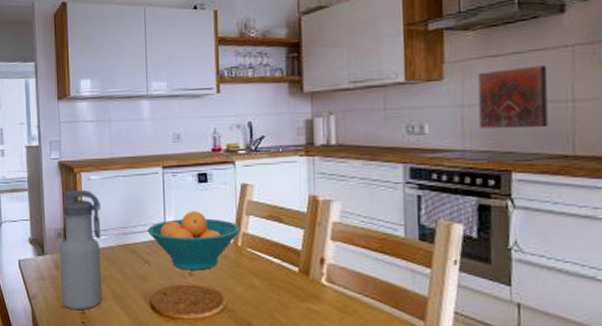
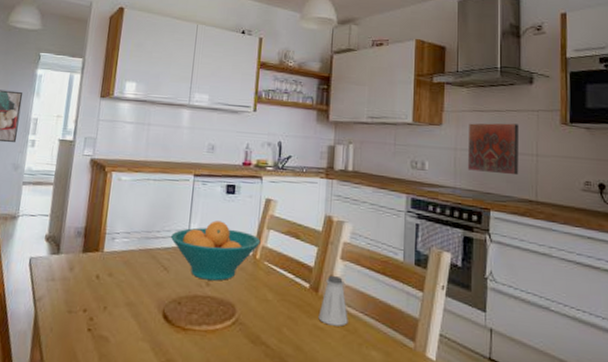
water bottle: present [60,189,103,311] -> none [69,189,128,317]
saltshaker: none [311,257,345,309] -> present [318,275,348,327]

